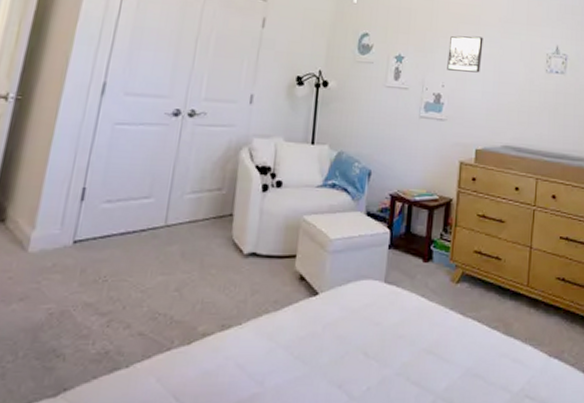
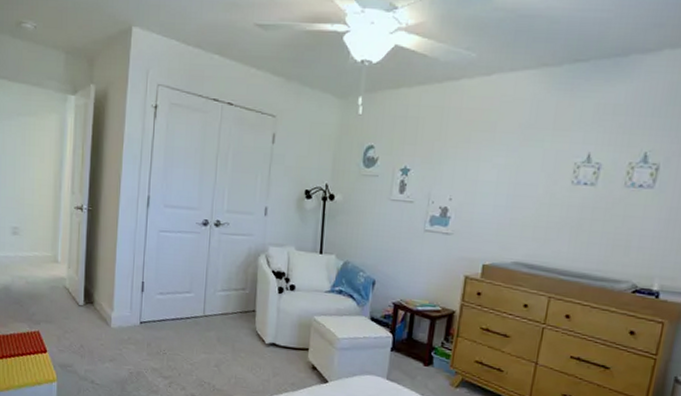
wall art: present [447,35,483,73] -> none [455,145,499,185]

